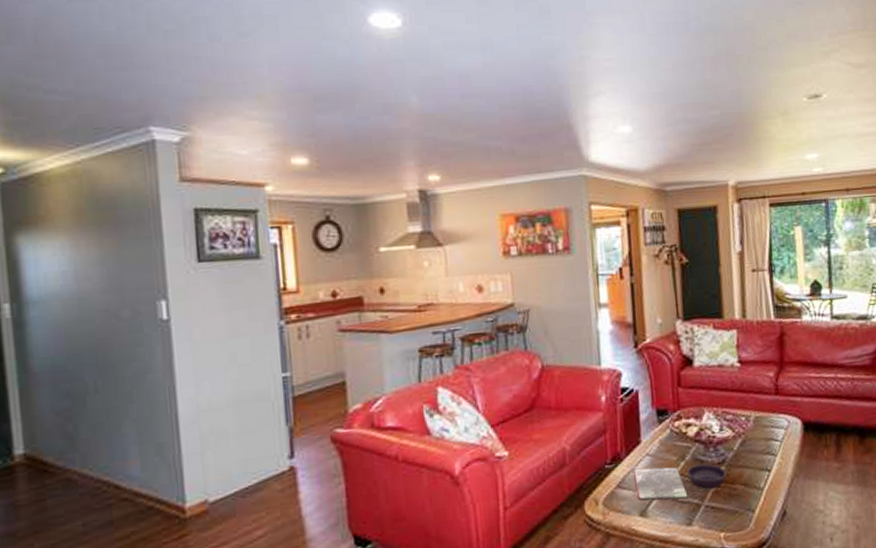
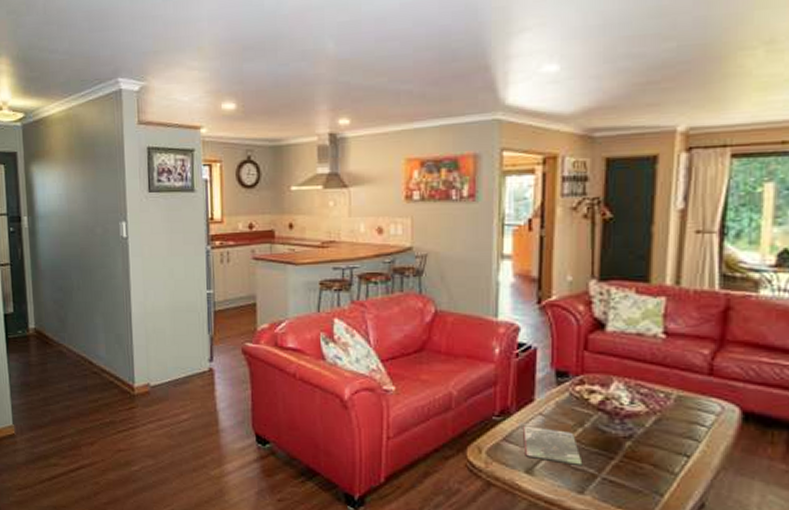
bowl: present [687,463,727,491] -> none [585,434,633,464]

